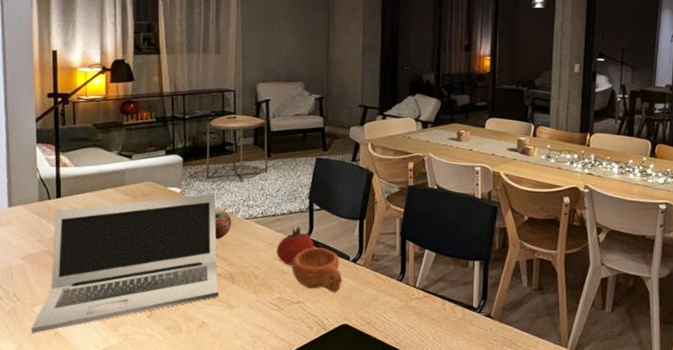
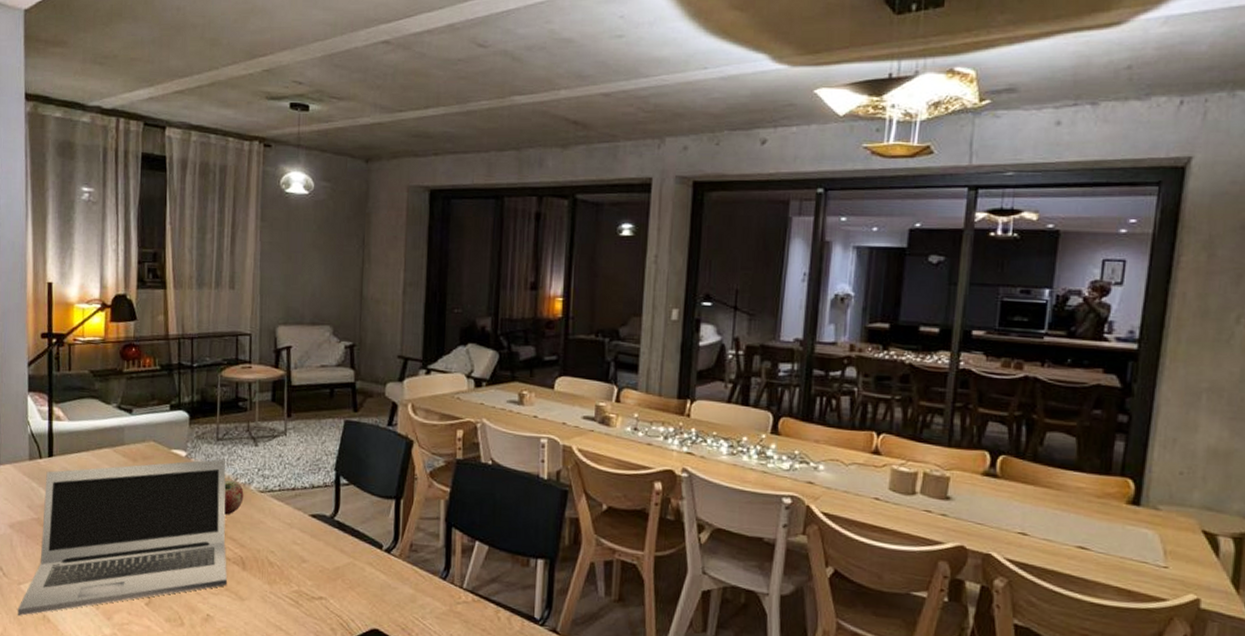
fruit: present [276,227,314,265] -> none [295,504,340,552]
cup: present [291,248,342,292] -> none [312,531,373,589]

